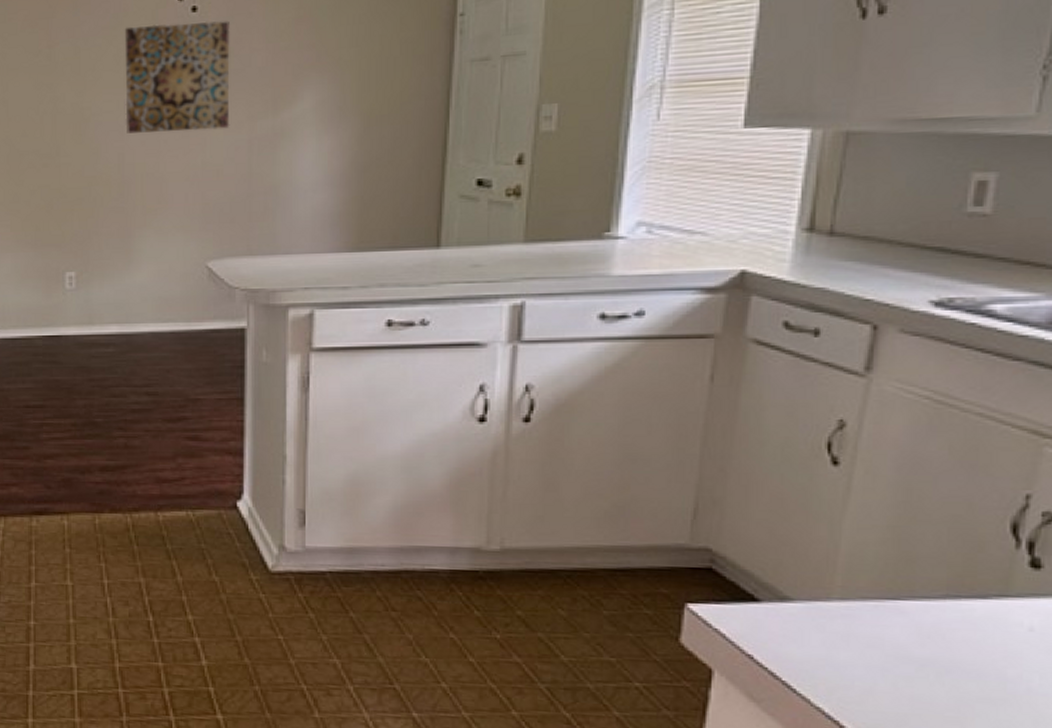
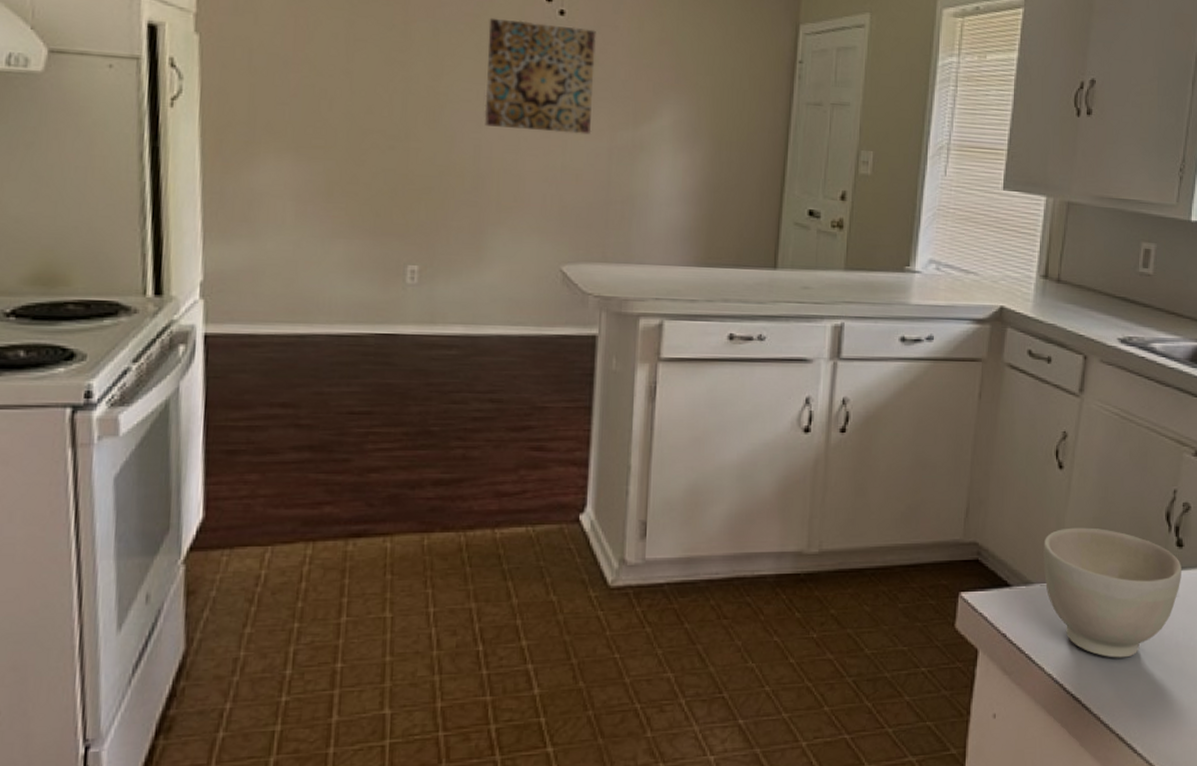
bowl: none [808,536,1038,700] -> present [1043,527,1181,658]

